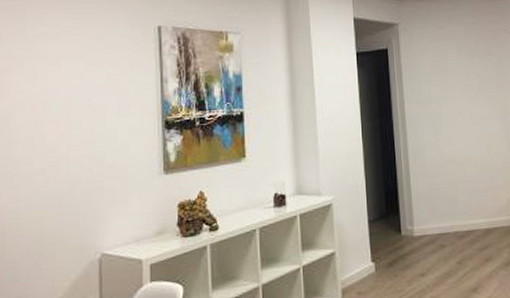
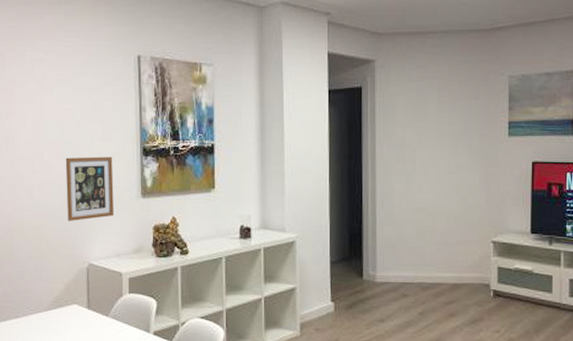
picture frame: none [73,132,132,208] -> present [65,156,114,221]

